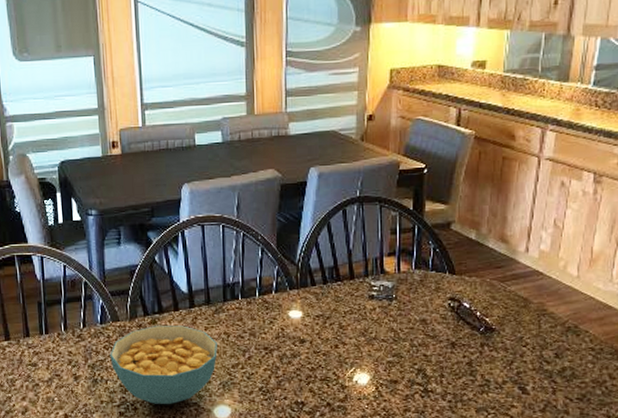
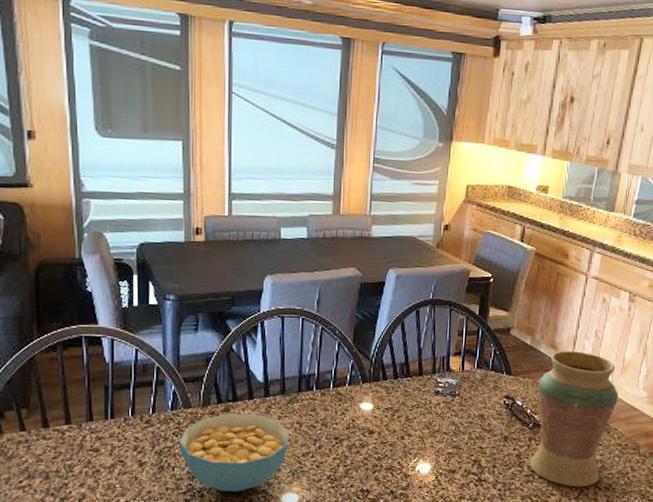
decorative vase: none [484,243,587,398] -> present [530,350,618,487]

